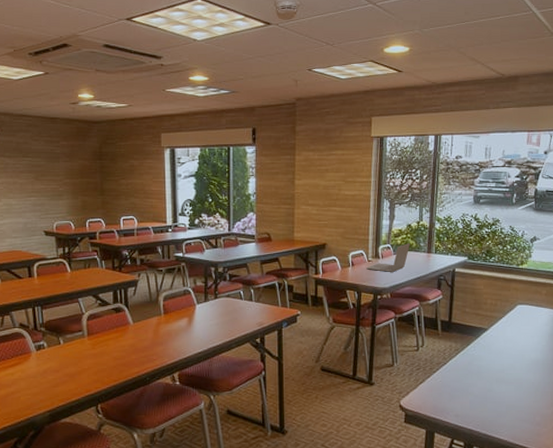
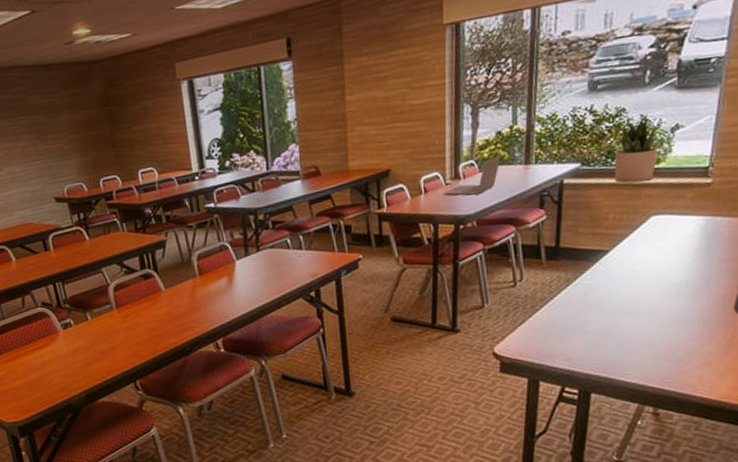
planter: none [491,228,523,278] -> present [614,117,659,184]

